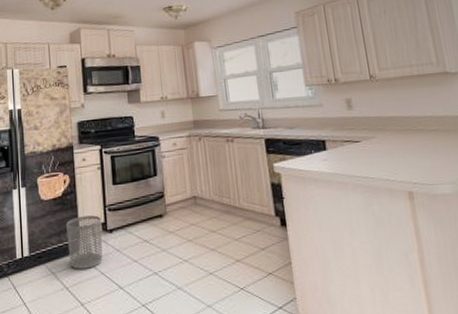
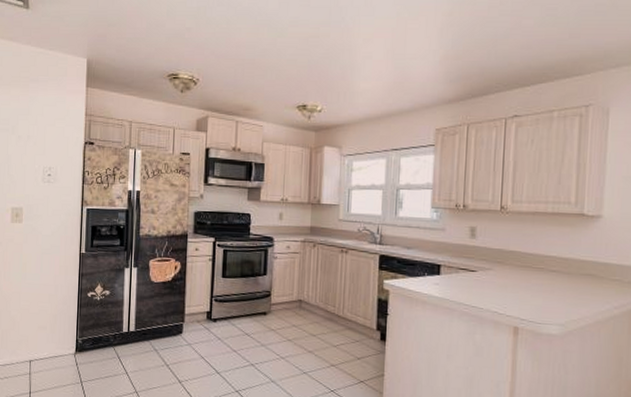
waste bin: present [66,215,103,269] -> none [172,302,207,351]

